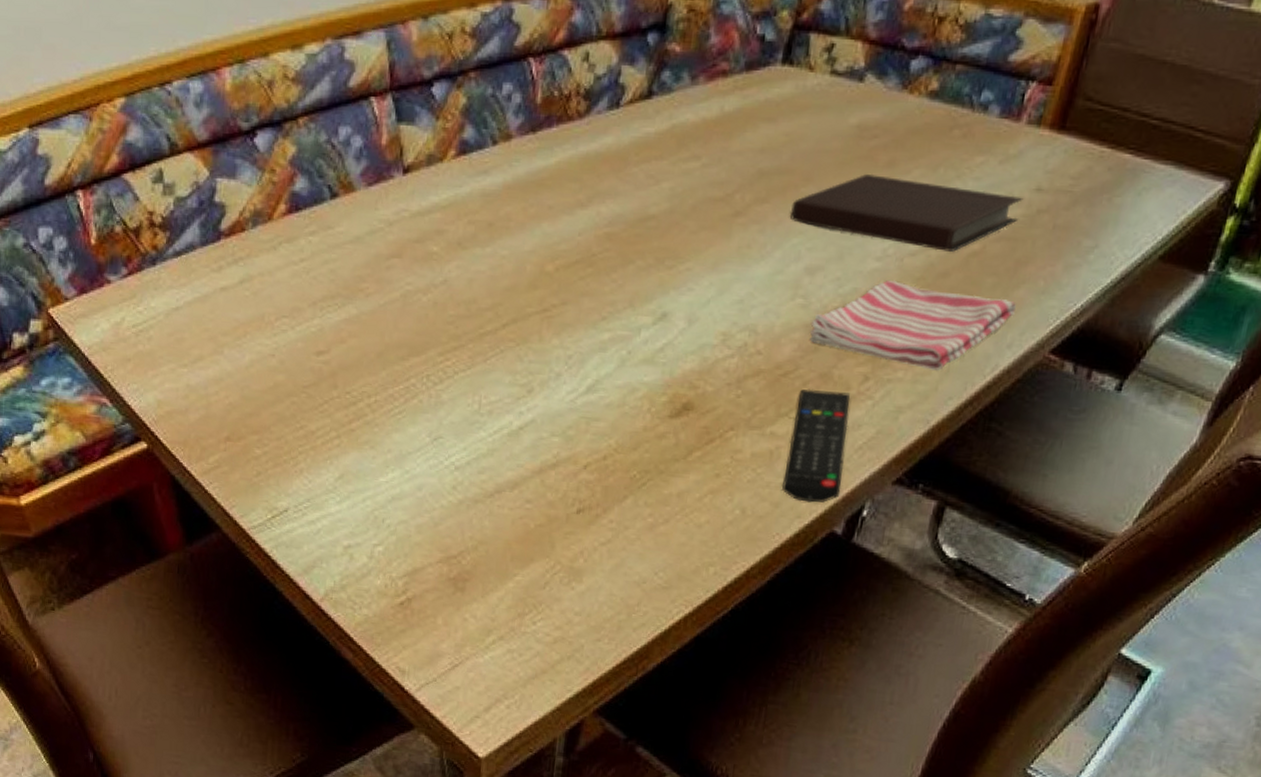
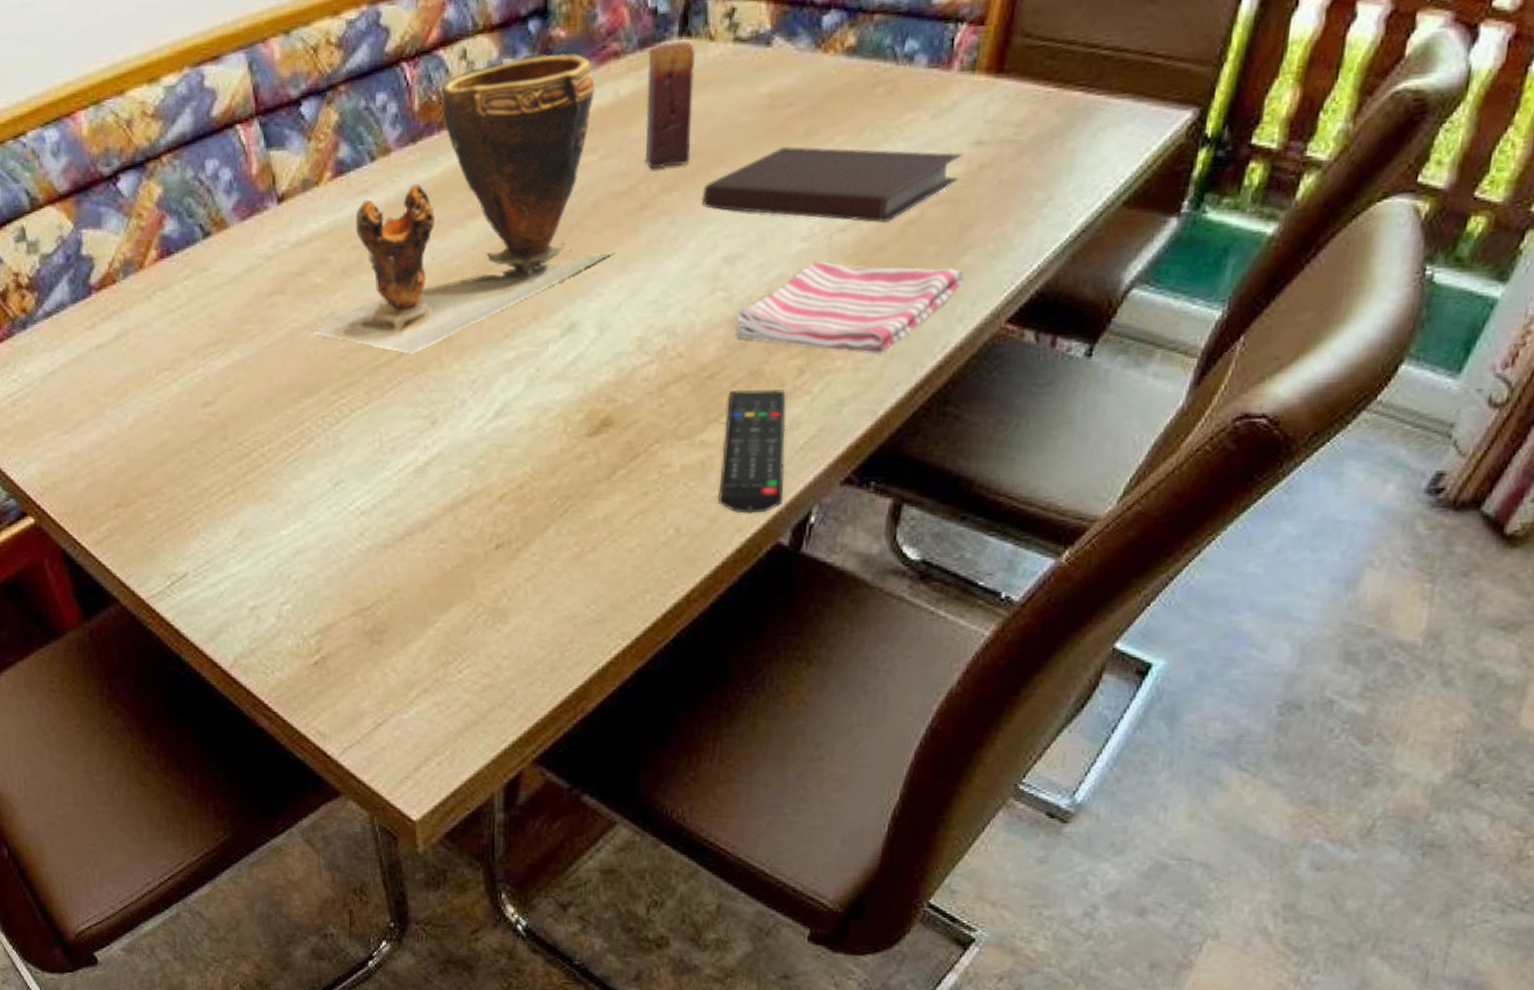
clay pot: none [424,64,708,327] -> present [312,50,614,354]
candle: none [742,68,797,182] -> present [645,41,697,169]

